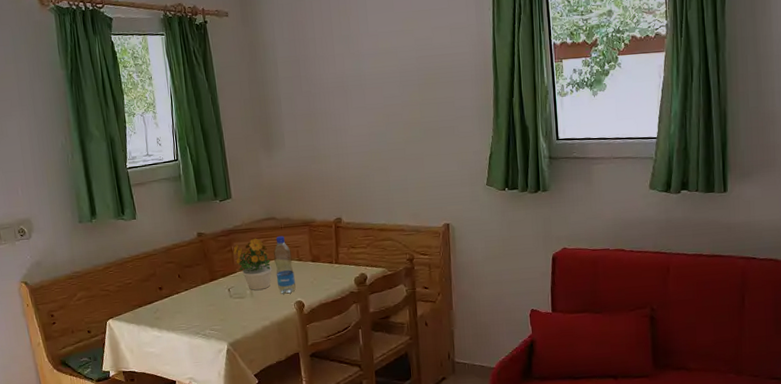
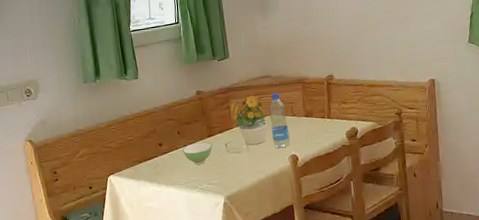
bowl: none [183,286,215,310] -> present [182,142,213,165]

